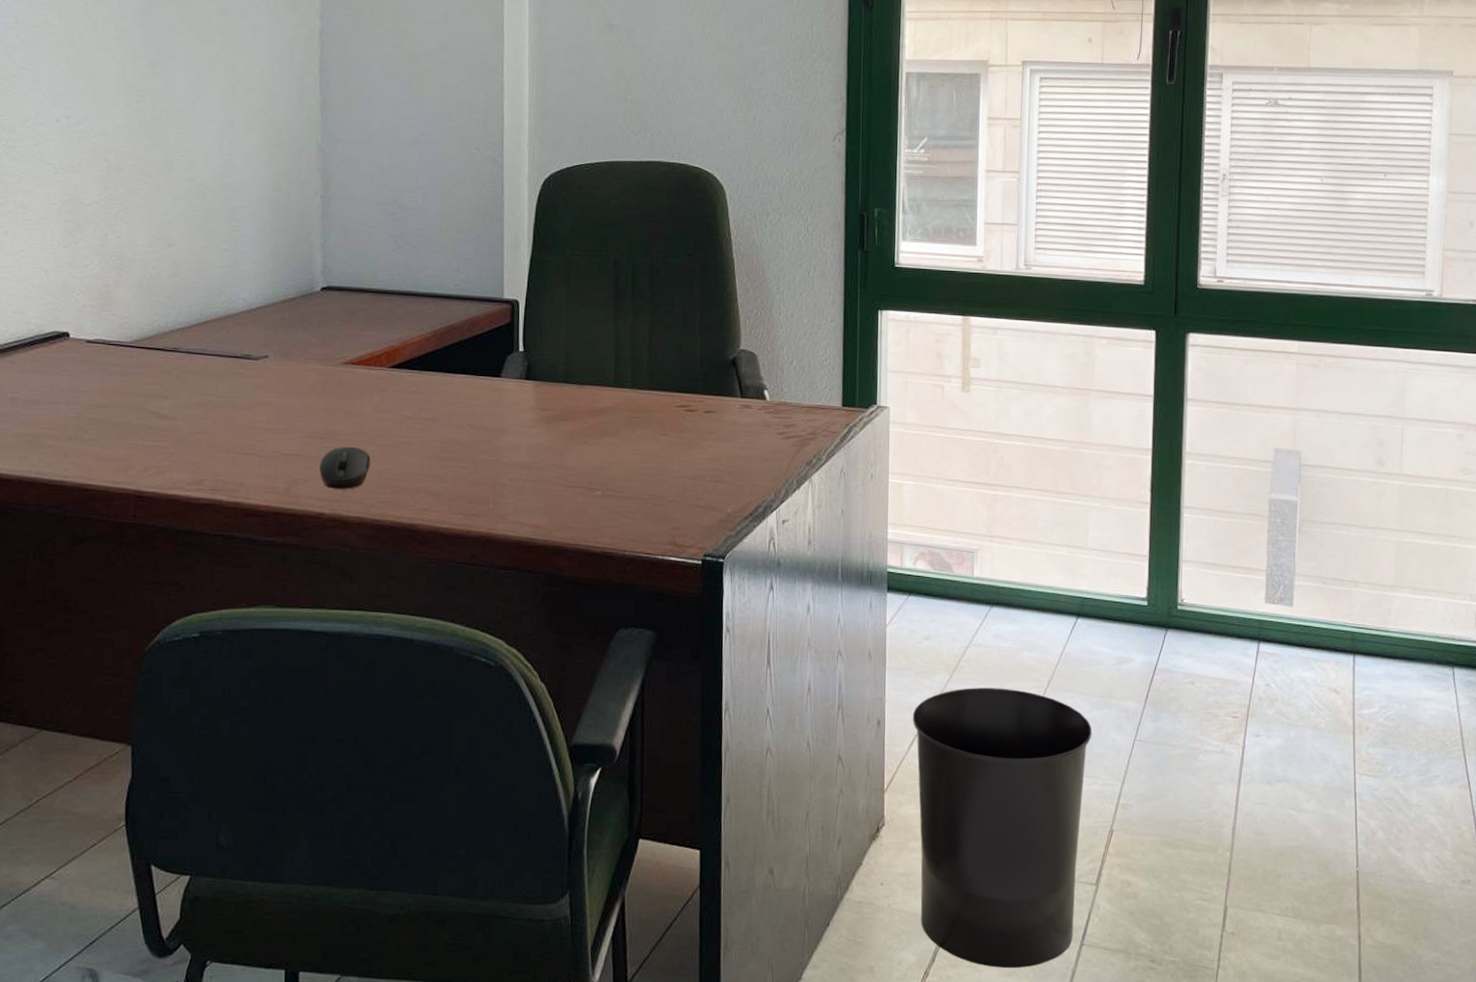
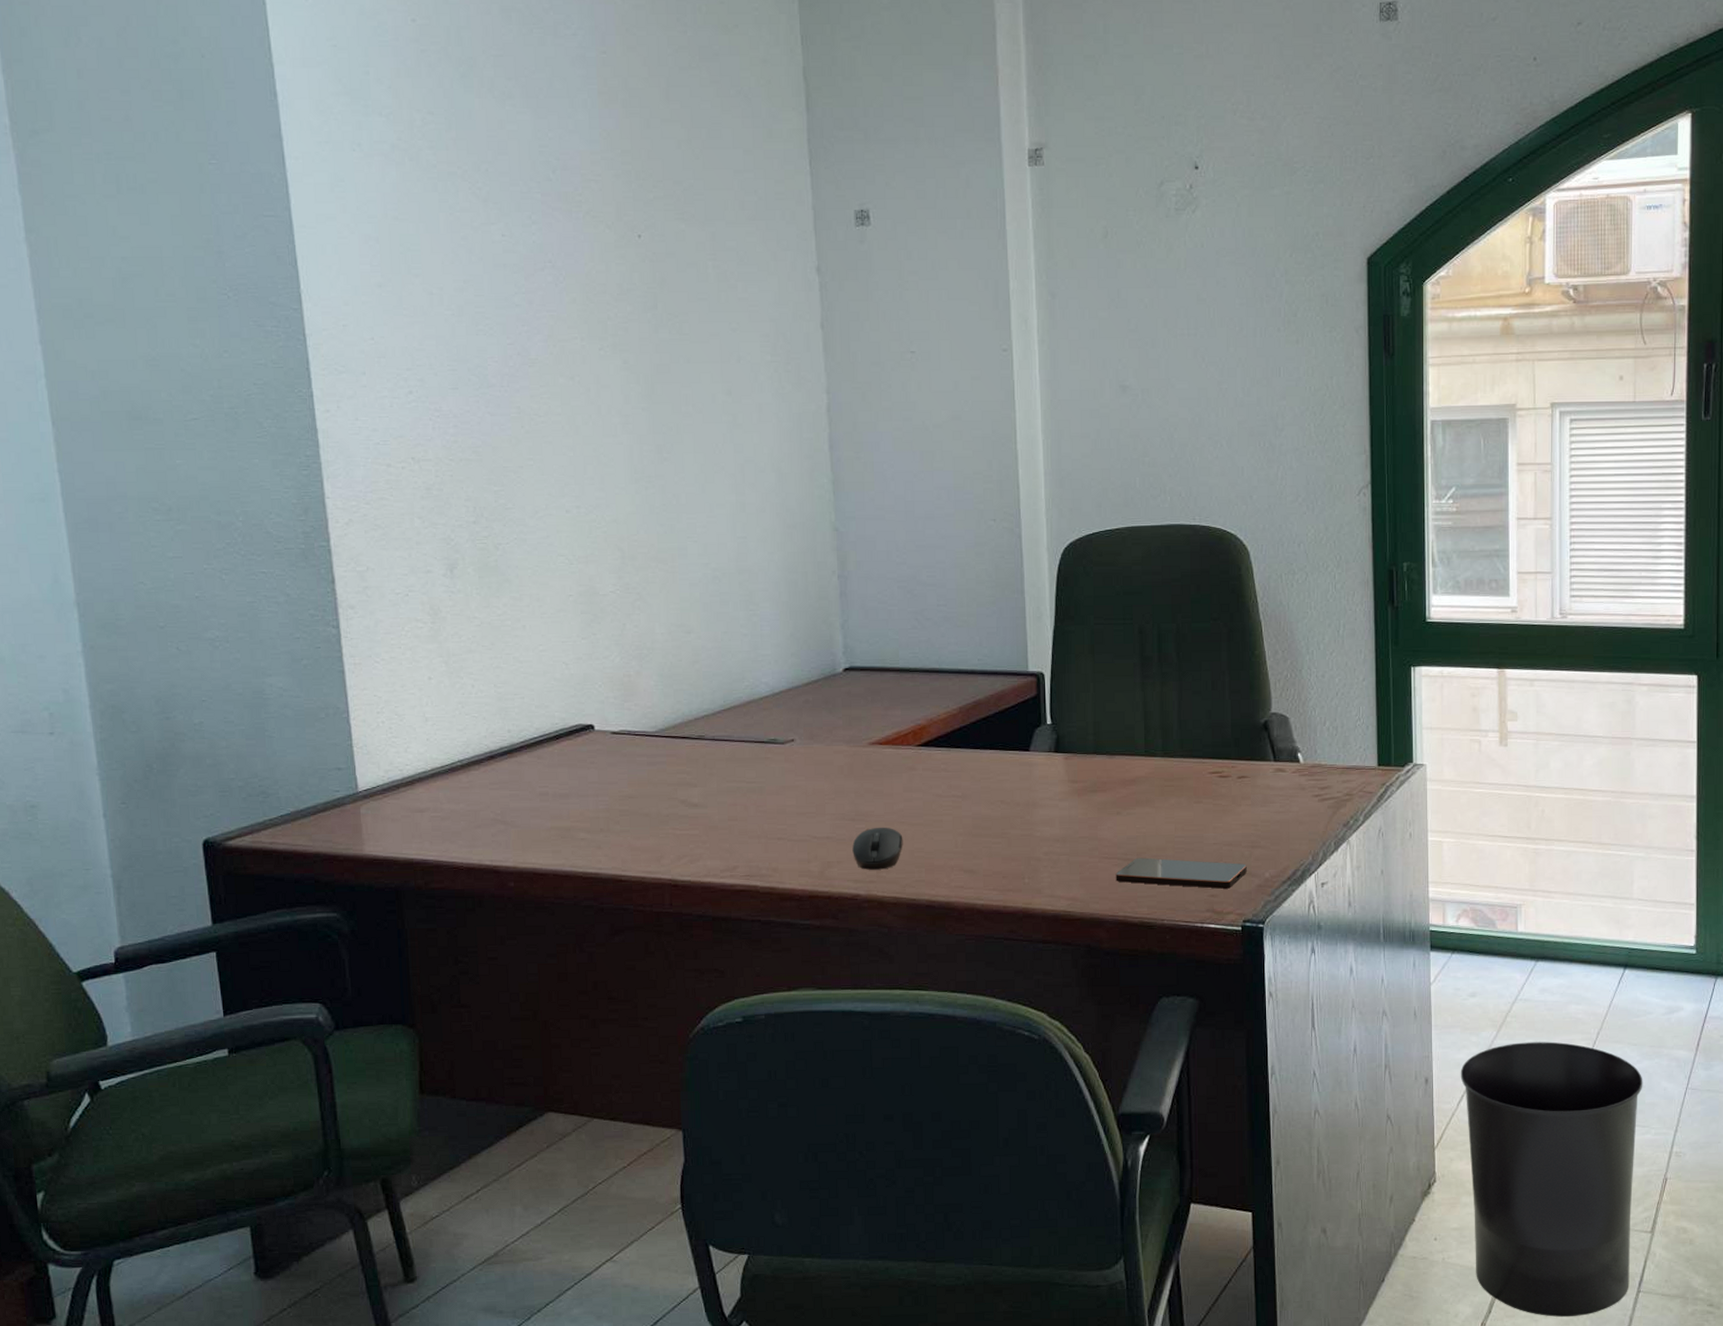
phone: none [579,488,710,522] -> present [1115,857,1247,889]

